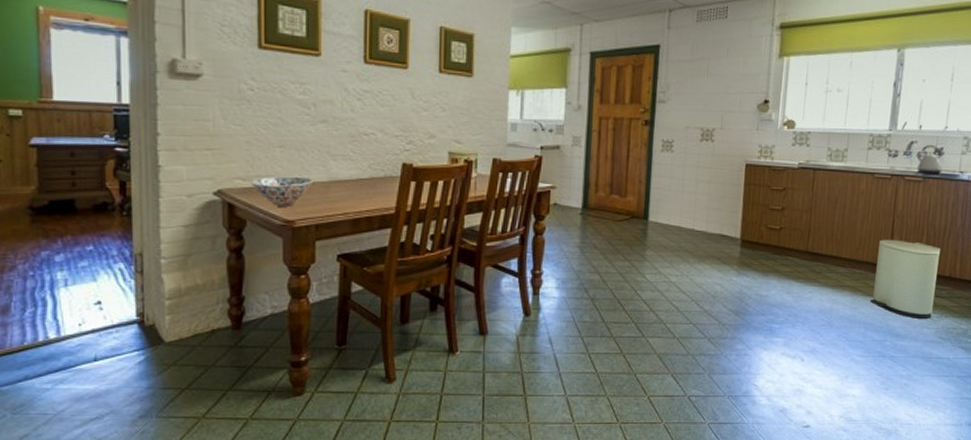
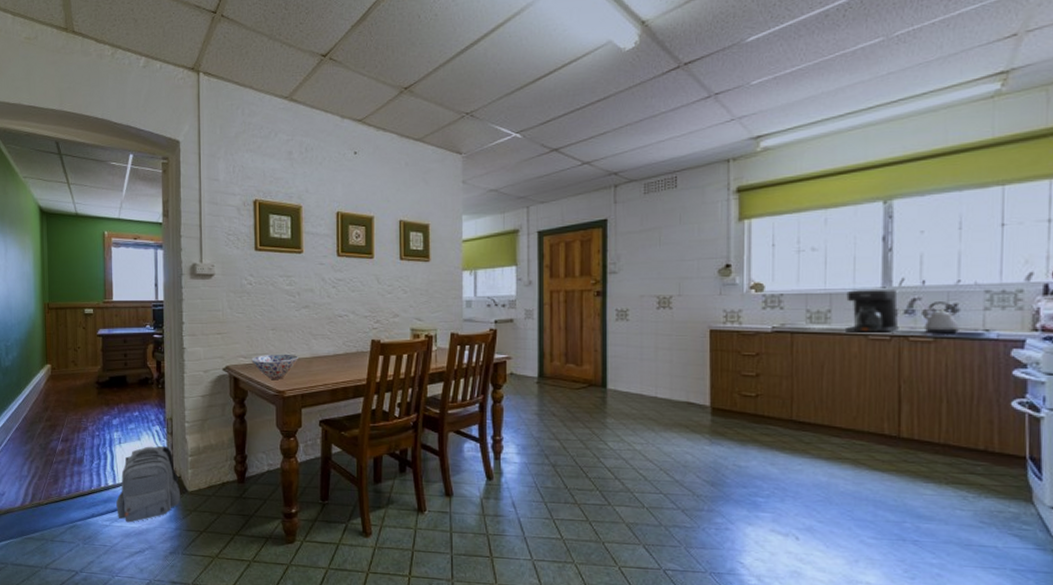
backpack: none [61,288,155,384] -> present [116,446,181,523]
coffee maker: none [856,130,900,172] -> present [844,288,899,332]
pedal bin: present [870,239,941,319] -> none [878,407,969,499]

